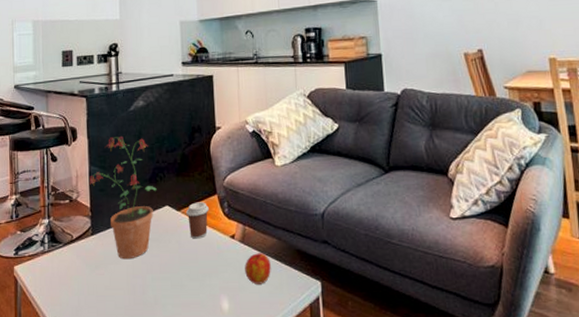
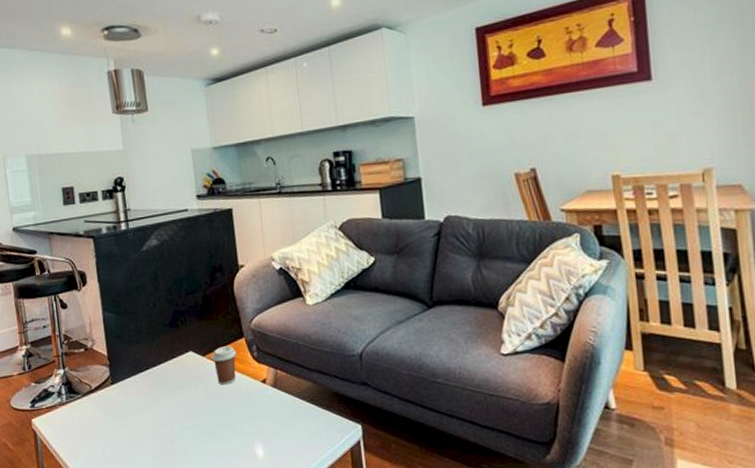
potted plant: present [89,136,157,260] -> none [104,279,179,409]
apple: present [245,253,271,284] -> none [278,397,307,430]

